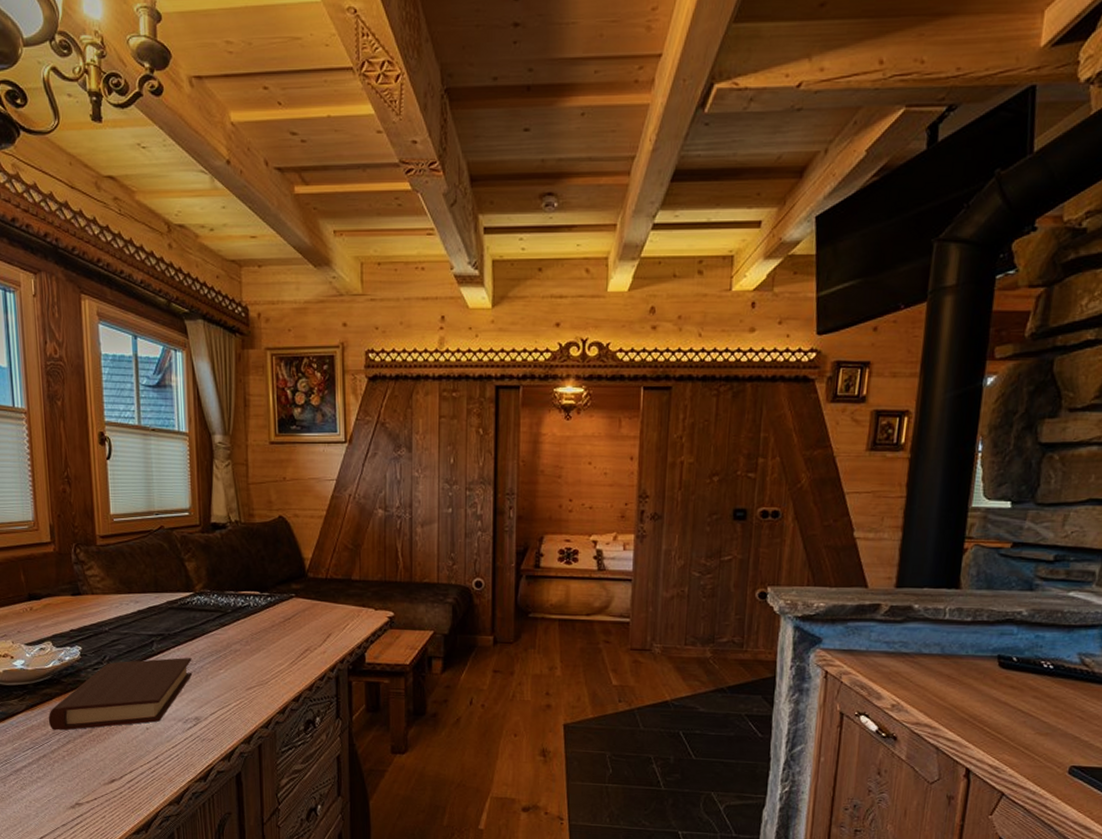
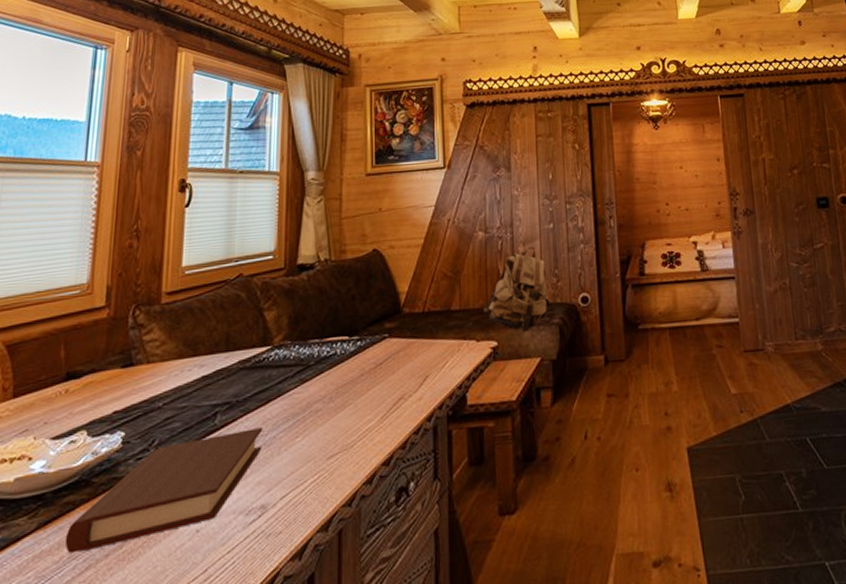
backpack: none [381,529,446,607] -> present [482,246,551,332]

